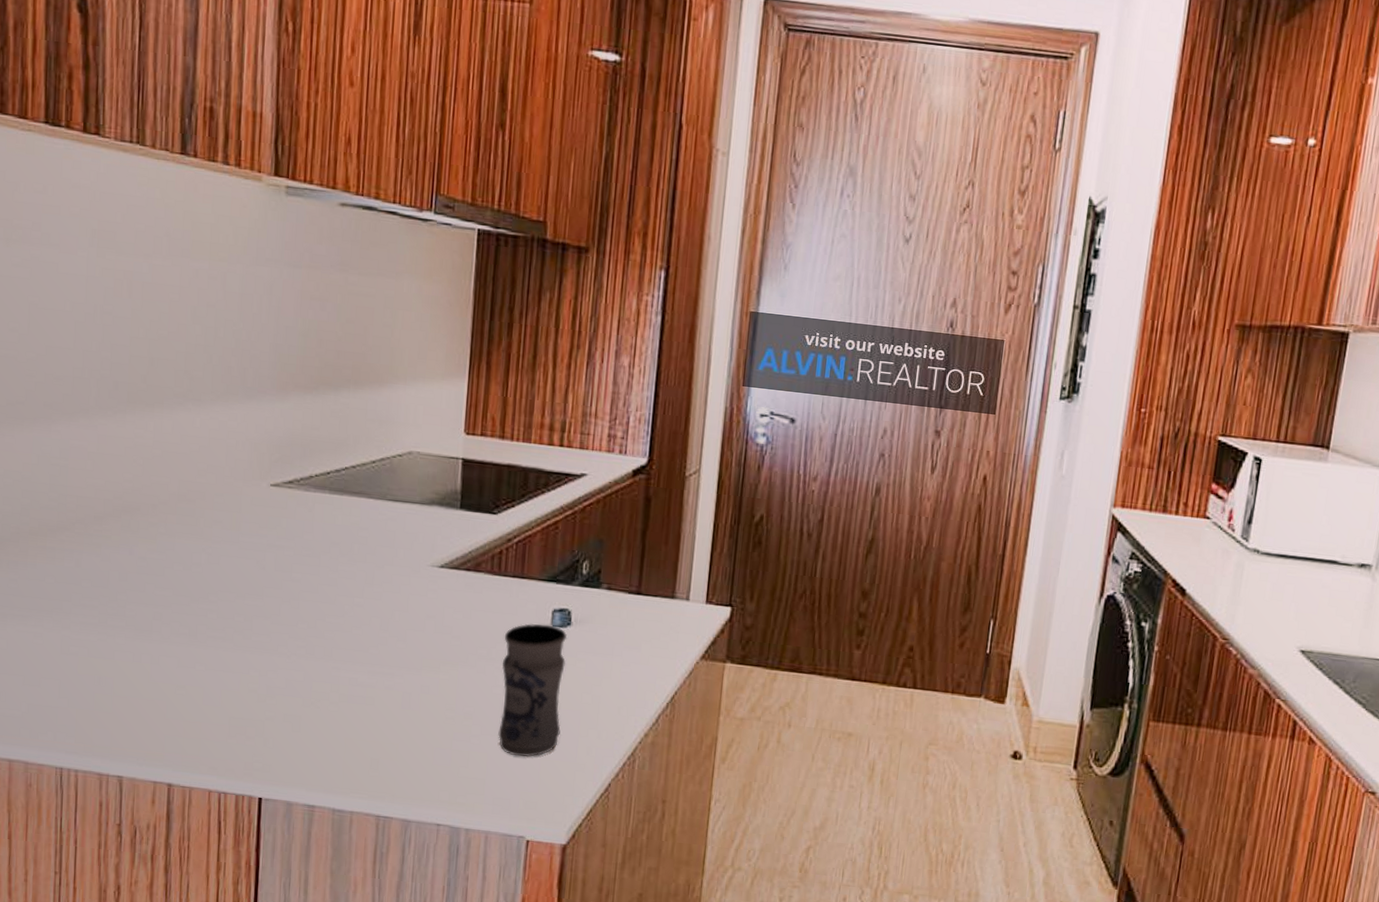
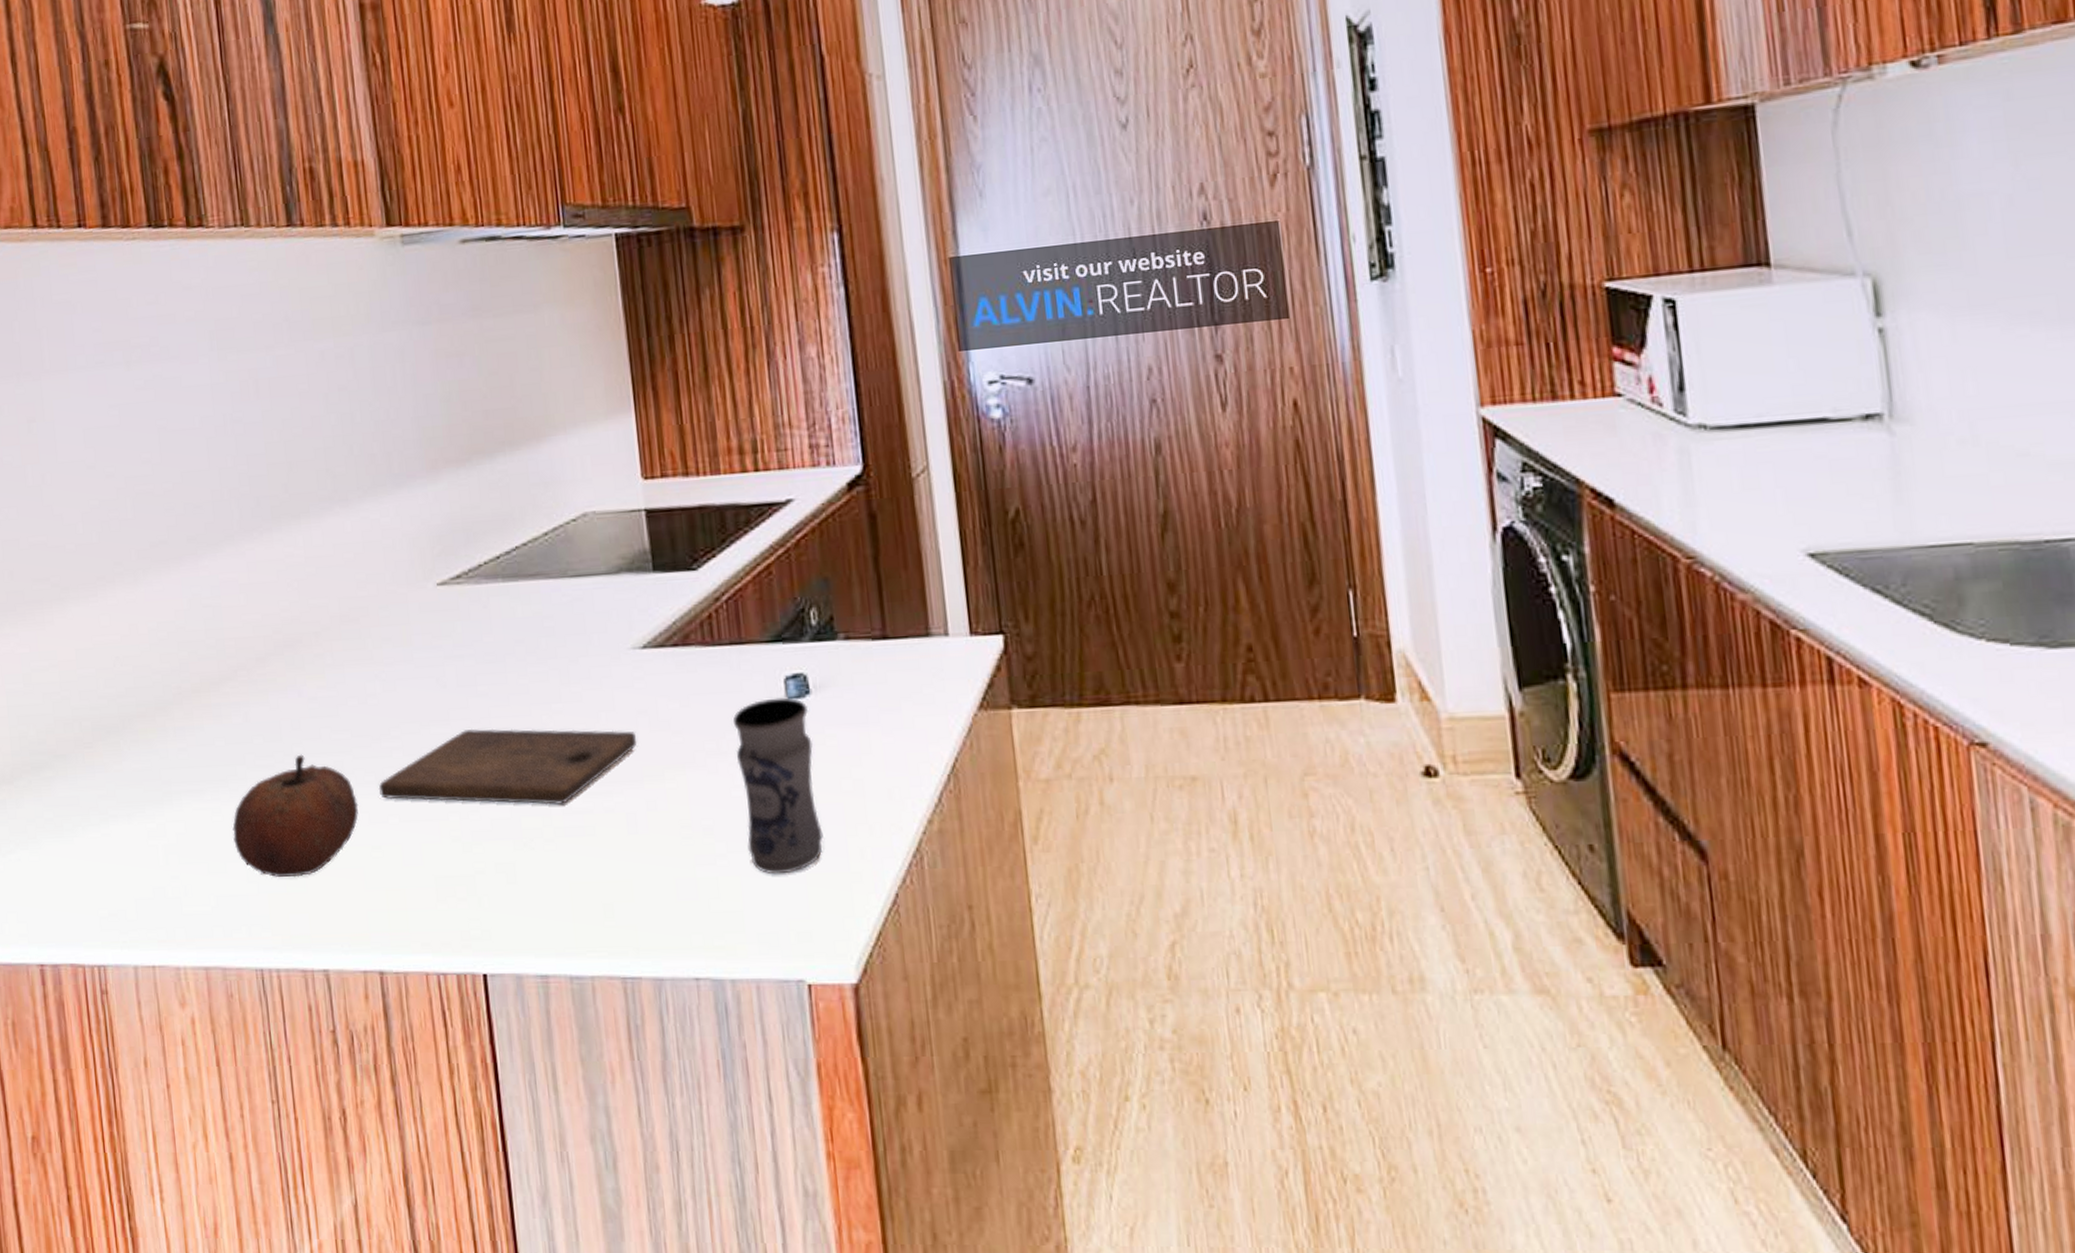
fruit: none [51,601,171,700] -> present [232,754,359,878]
cutting board: none [190,605,422,677] -> present [378,728,637,805]

